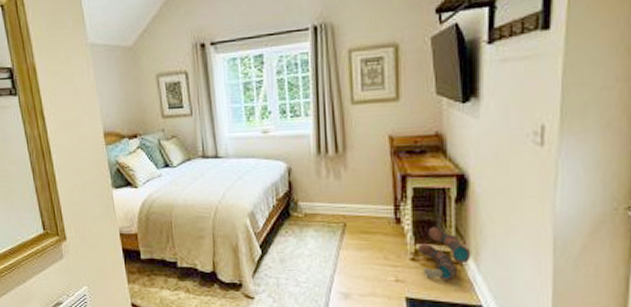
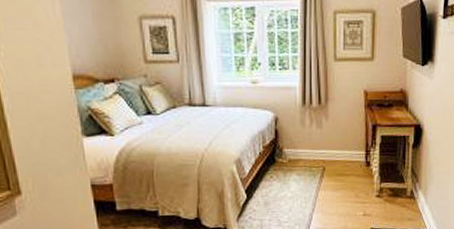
boots: present [418,226,471,281] -> none [382,168,422,213]

